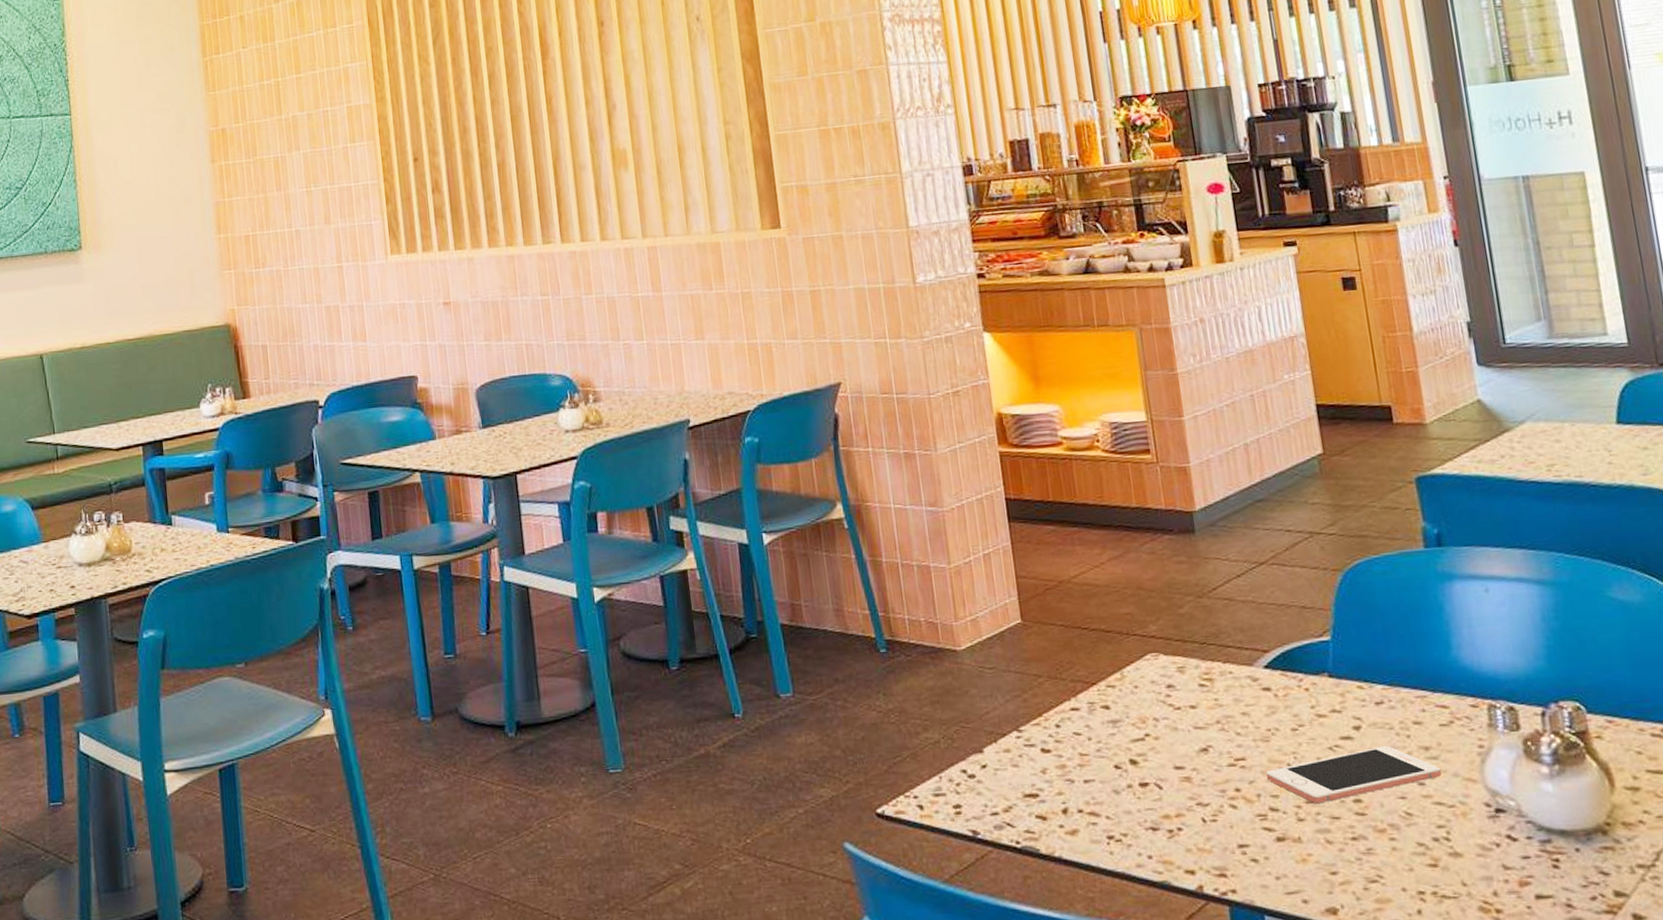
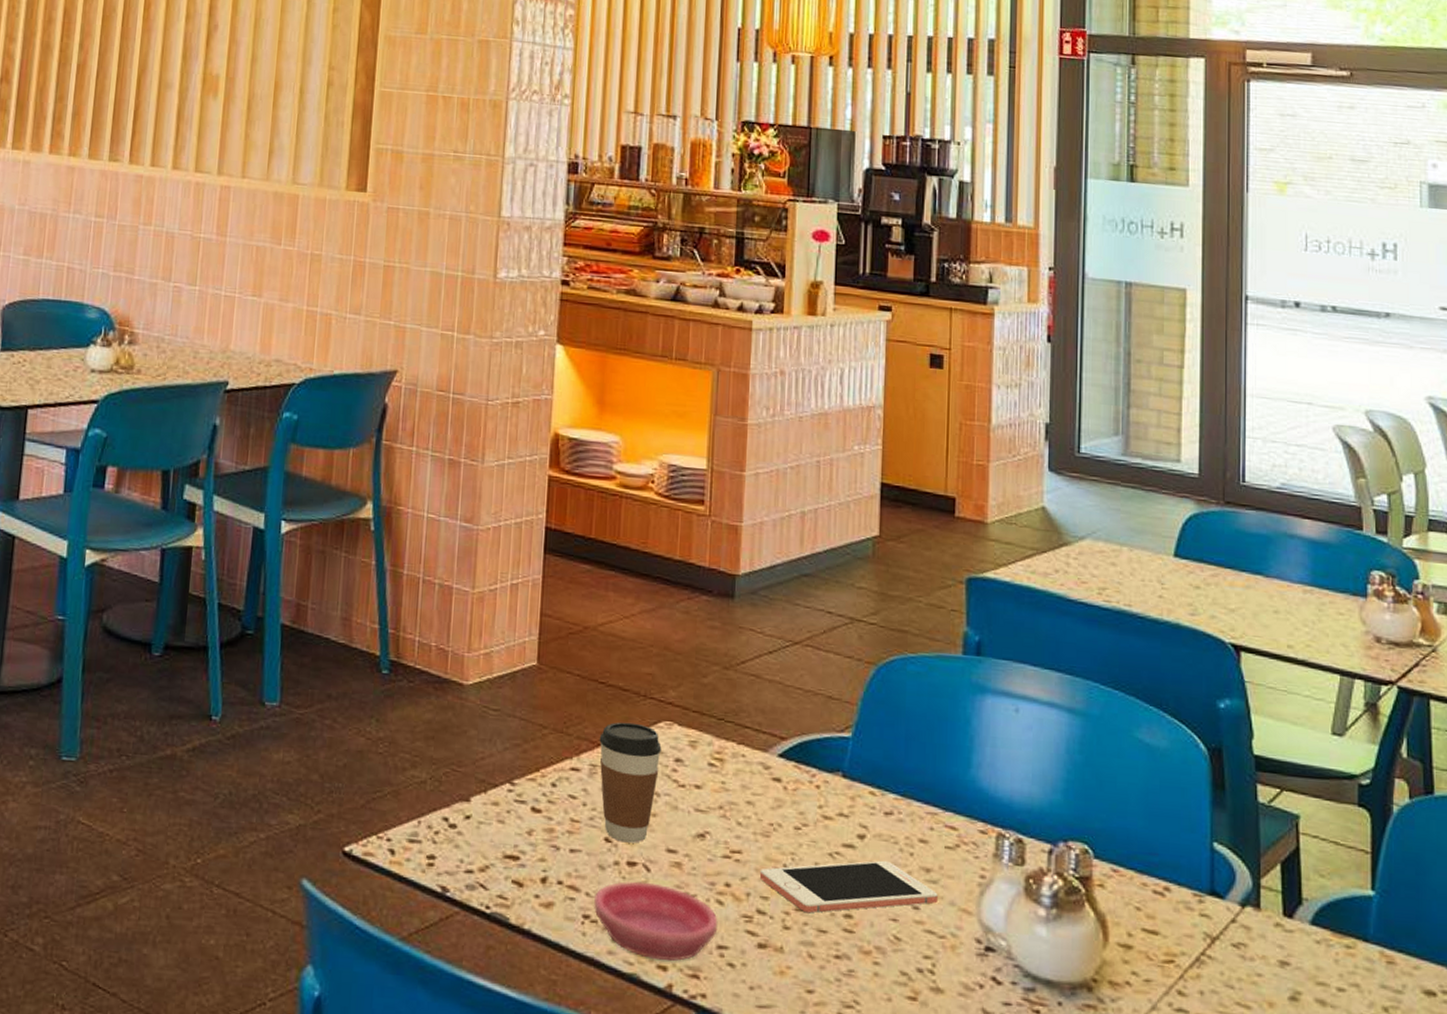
coffee cup: none [1092,659,1154,767] -> present [599,722,662,843]
saucer: none [1114,798,1236,867] -> present [593,881,718,961]

